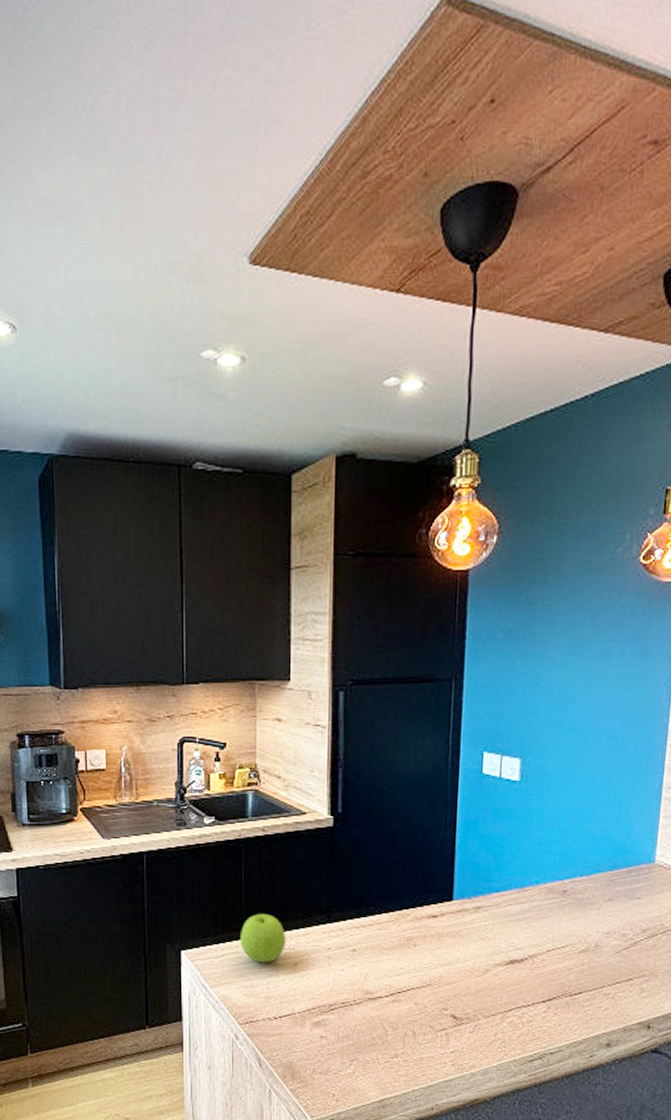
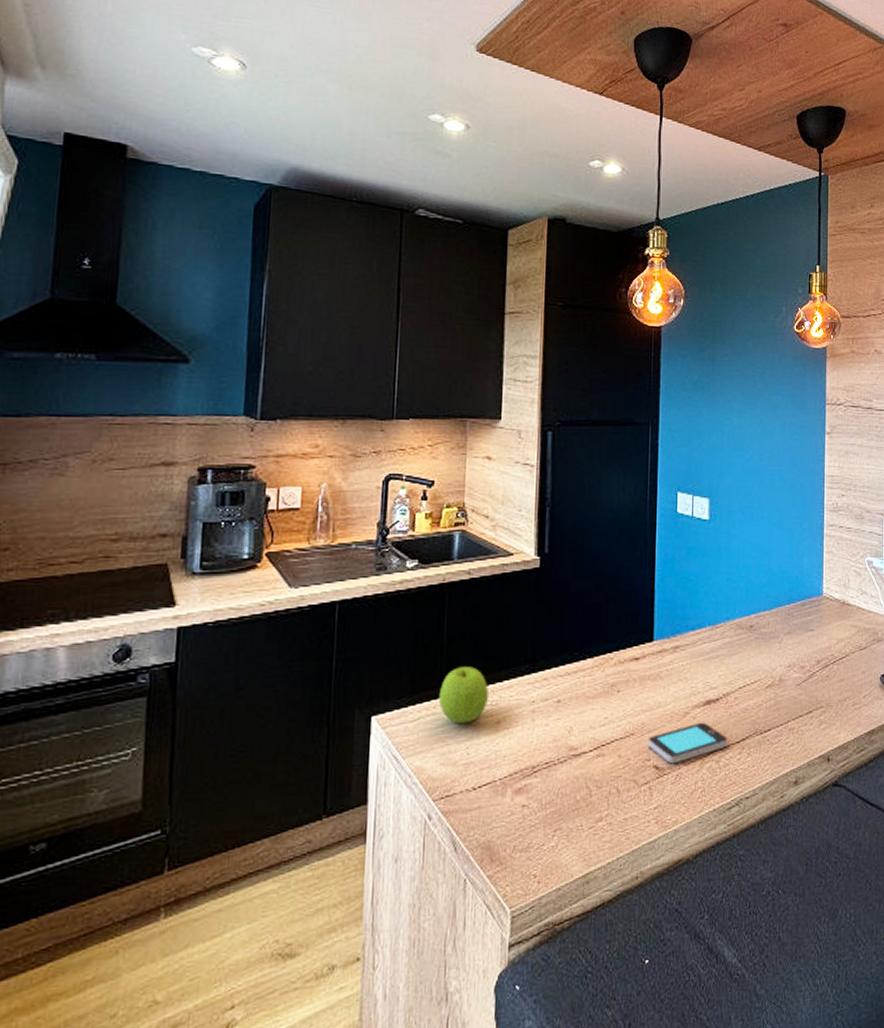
smartphone: none [446,979,533,1015] -> present [649,722,728,764]

